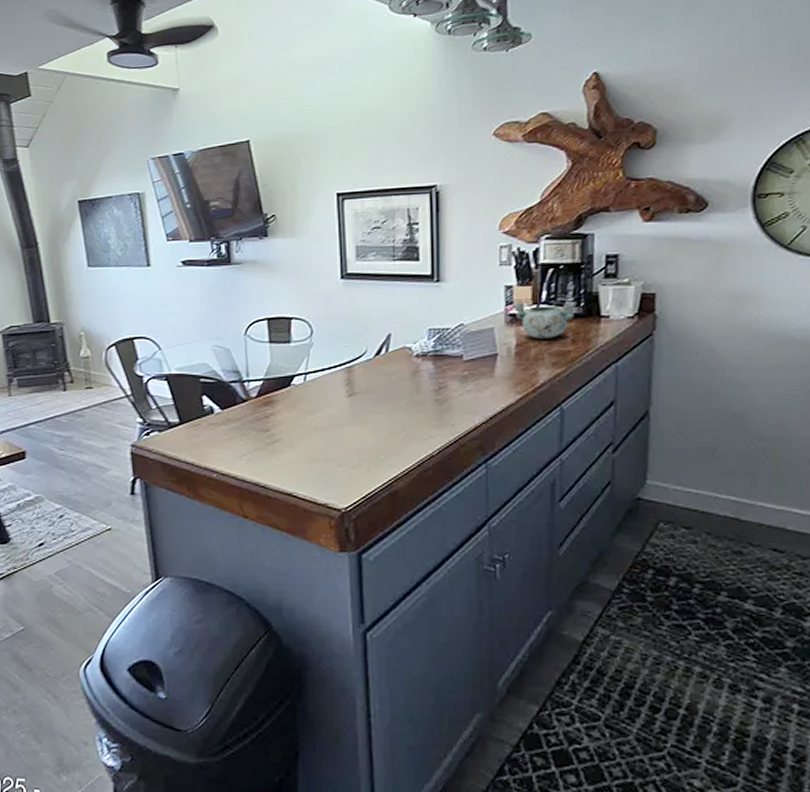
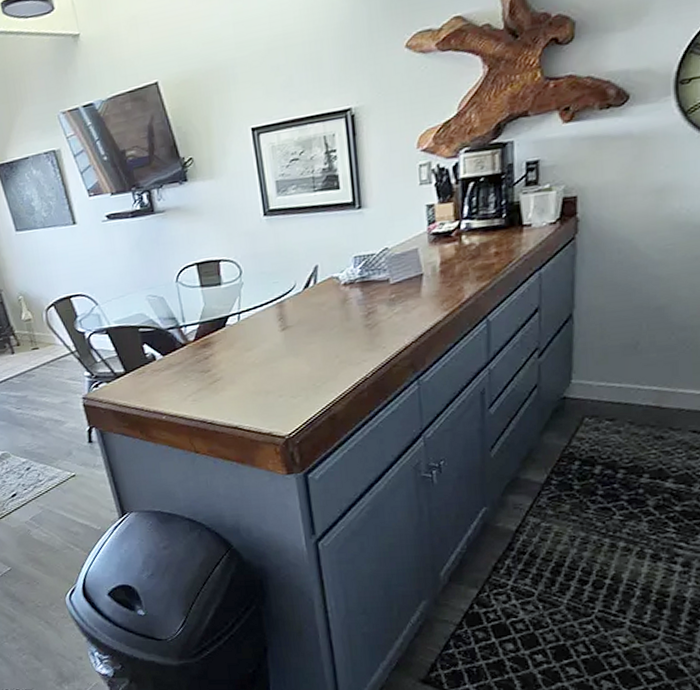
decorative bowl: present [512,300,577,339] -> none [434,213,499,255]

